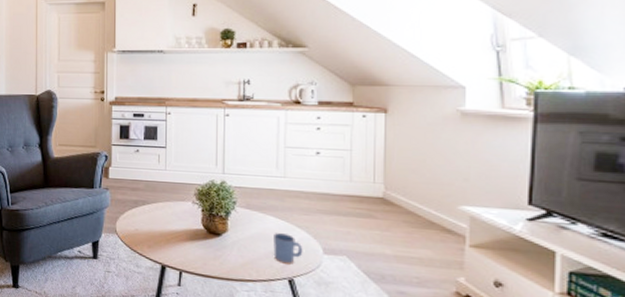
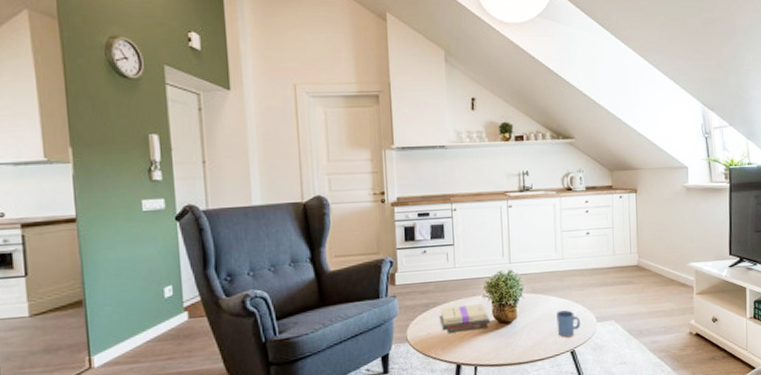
books: none [147,207,198,236] -> present [439,304,490,333]

